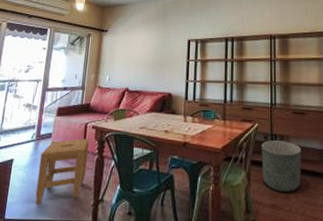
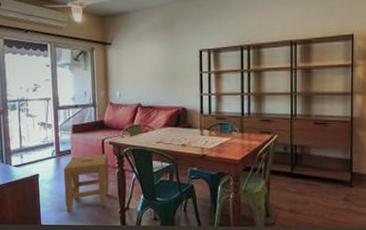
planter: present [261,140,301,192] -> none [281,151,322,198]

